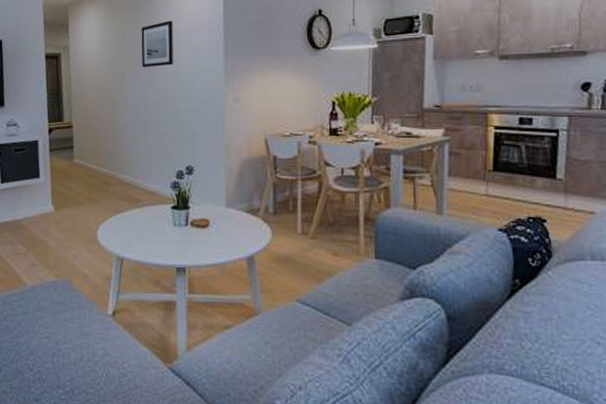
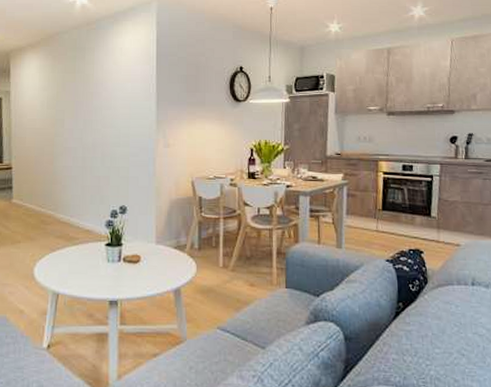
wall art: present [141,20,173,67] -> none [79,71,110,113]

